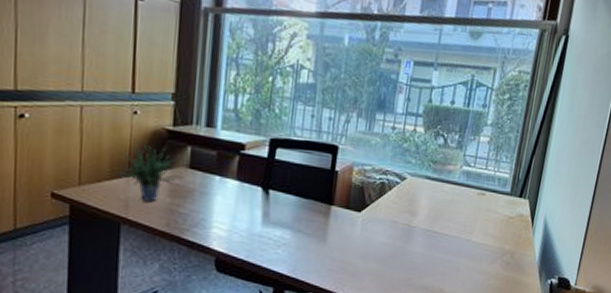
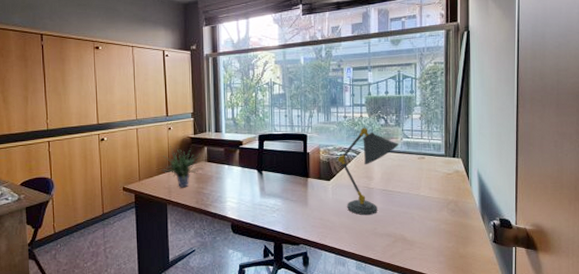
desk lamp: none [375,145,457,261] -> present [337,127,399,215]

